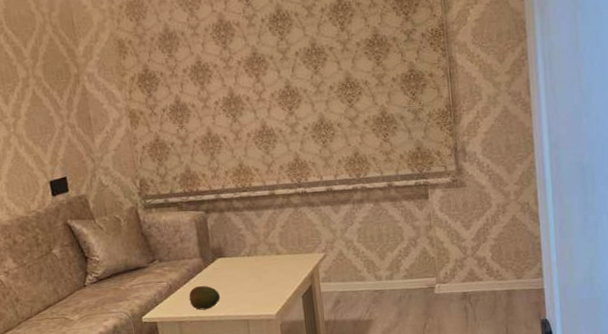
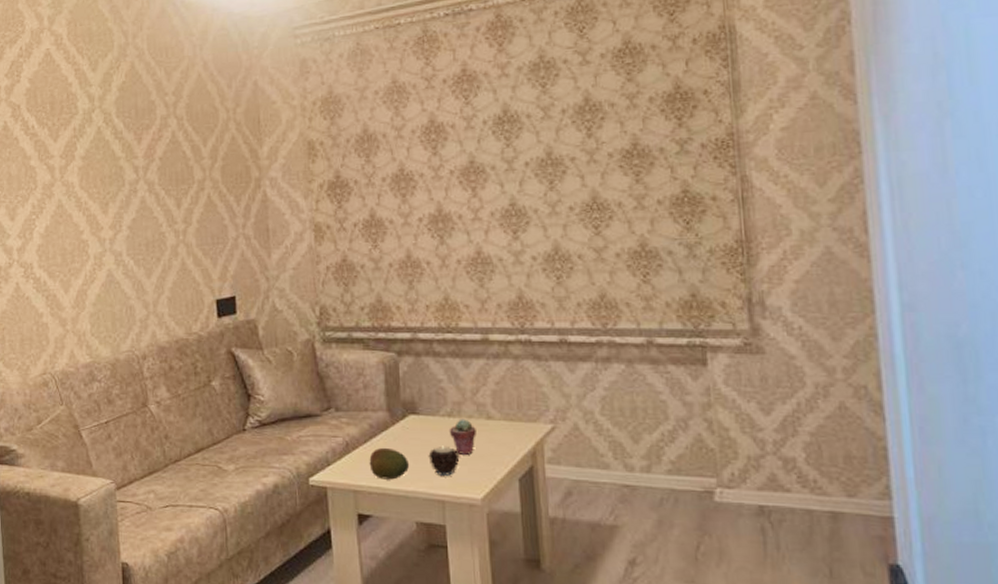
candle: none [234,277,258,301] -> present [428,444,460,476]
potted succulent: none [248,256,270,284] -> present [449,419,476,455]

